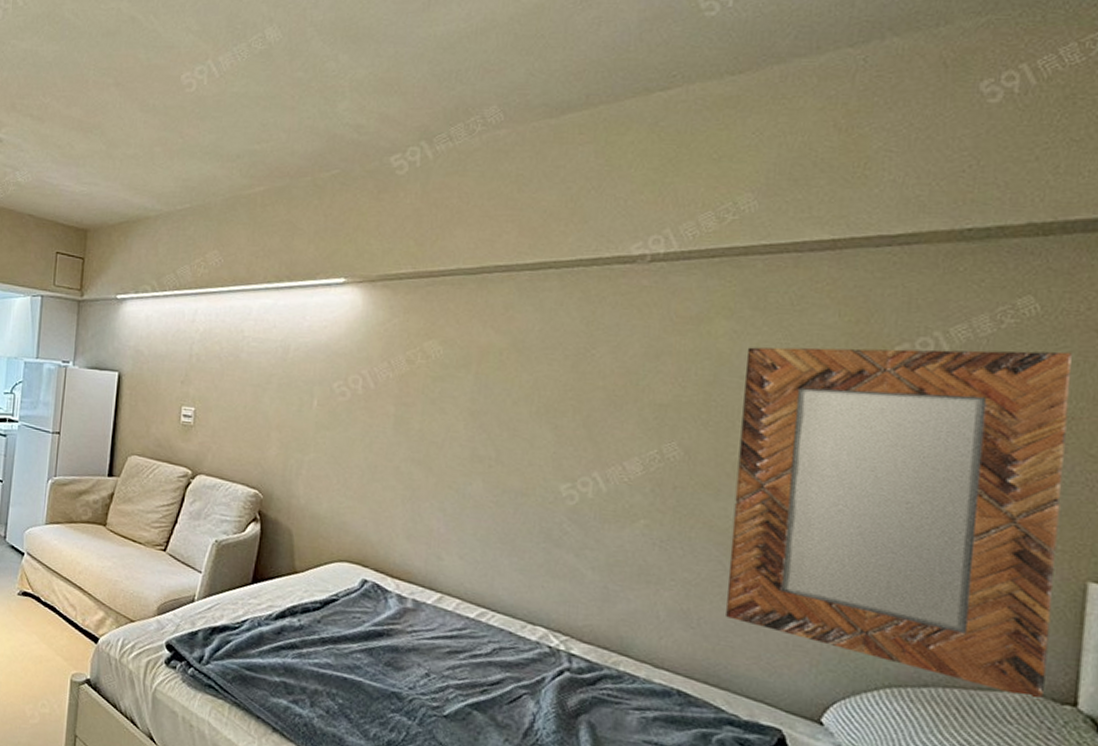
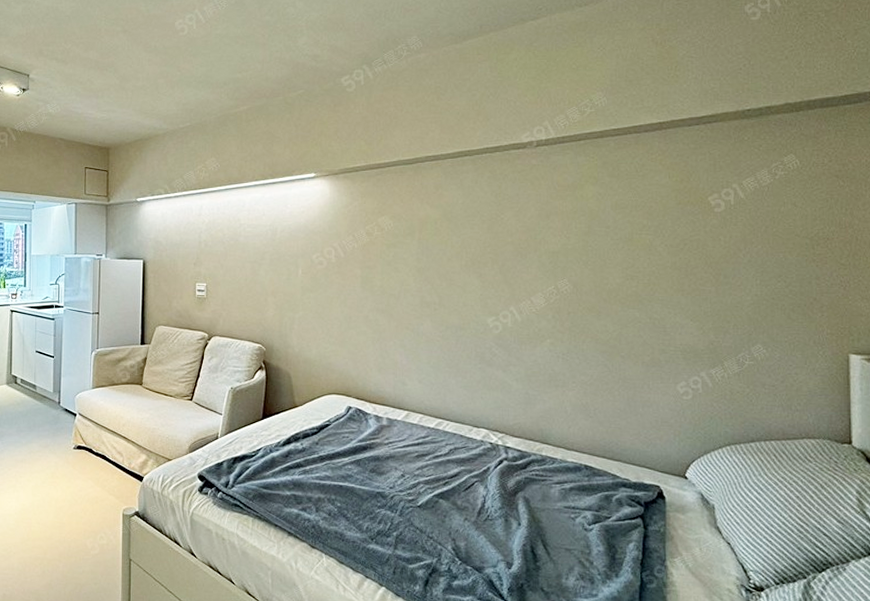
home mirror: present [726,347,1072,701] -> none [609,192,829,443]

